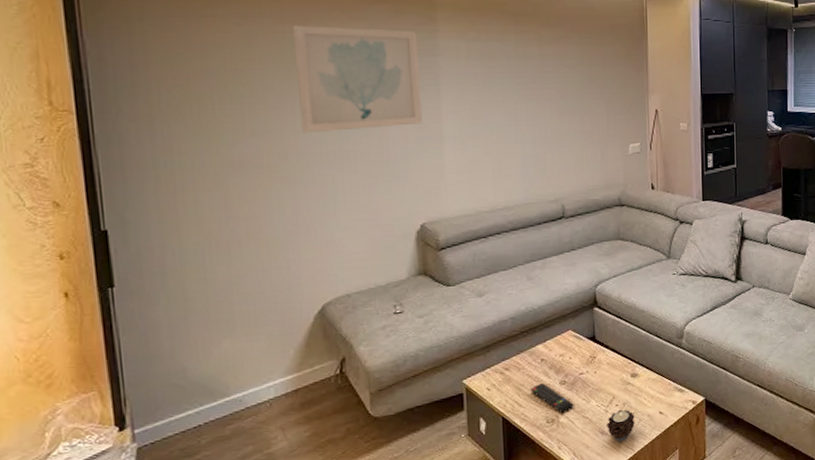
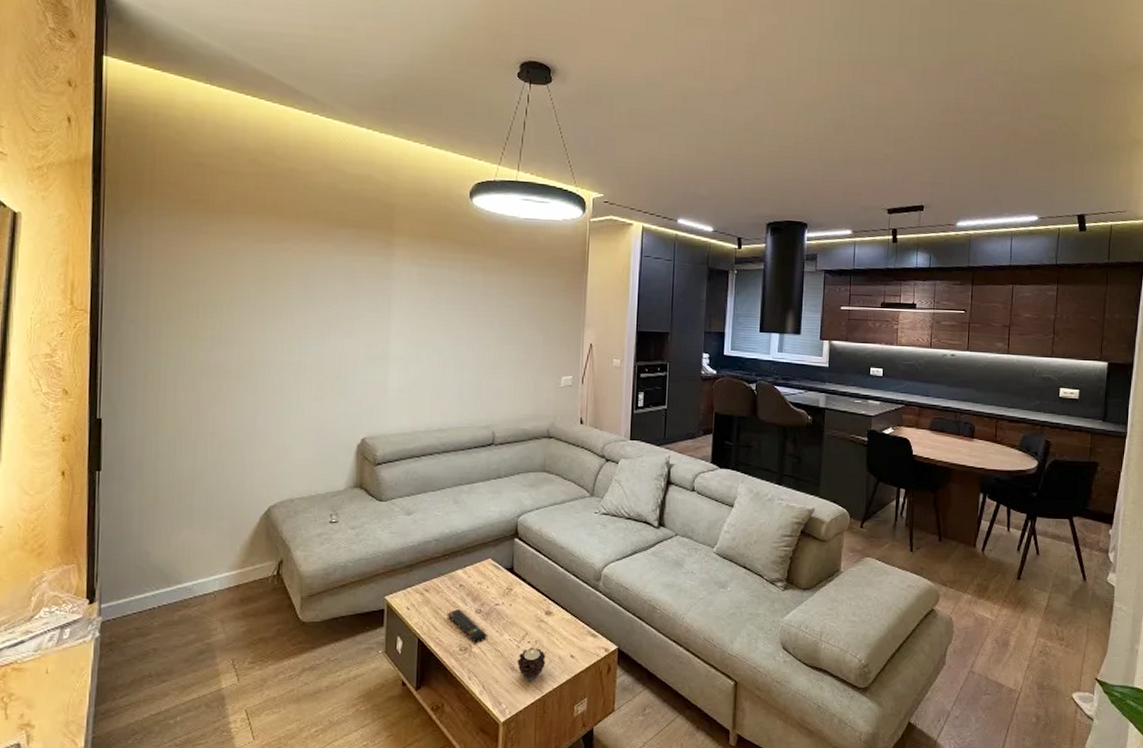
wall art: present [292,26,424,134] -> none [268,245,375,344]

